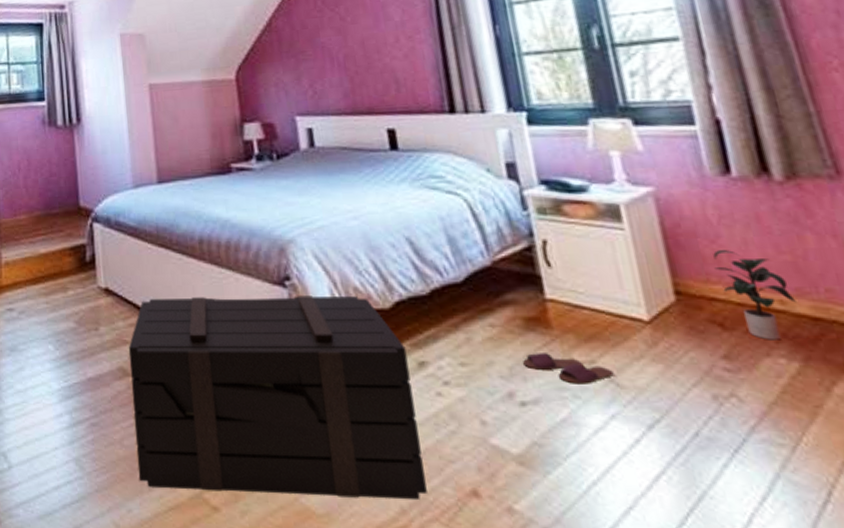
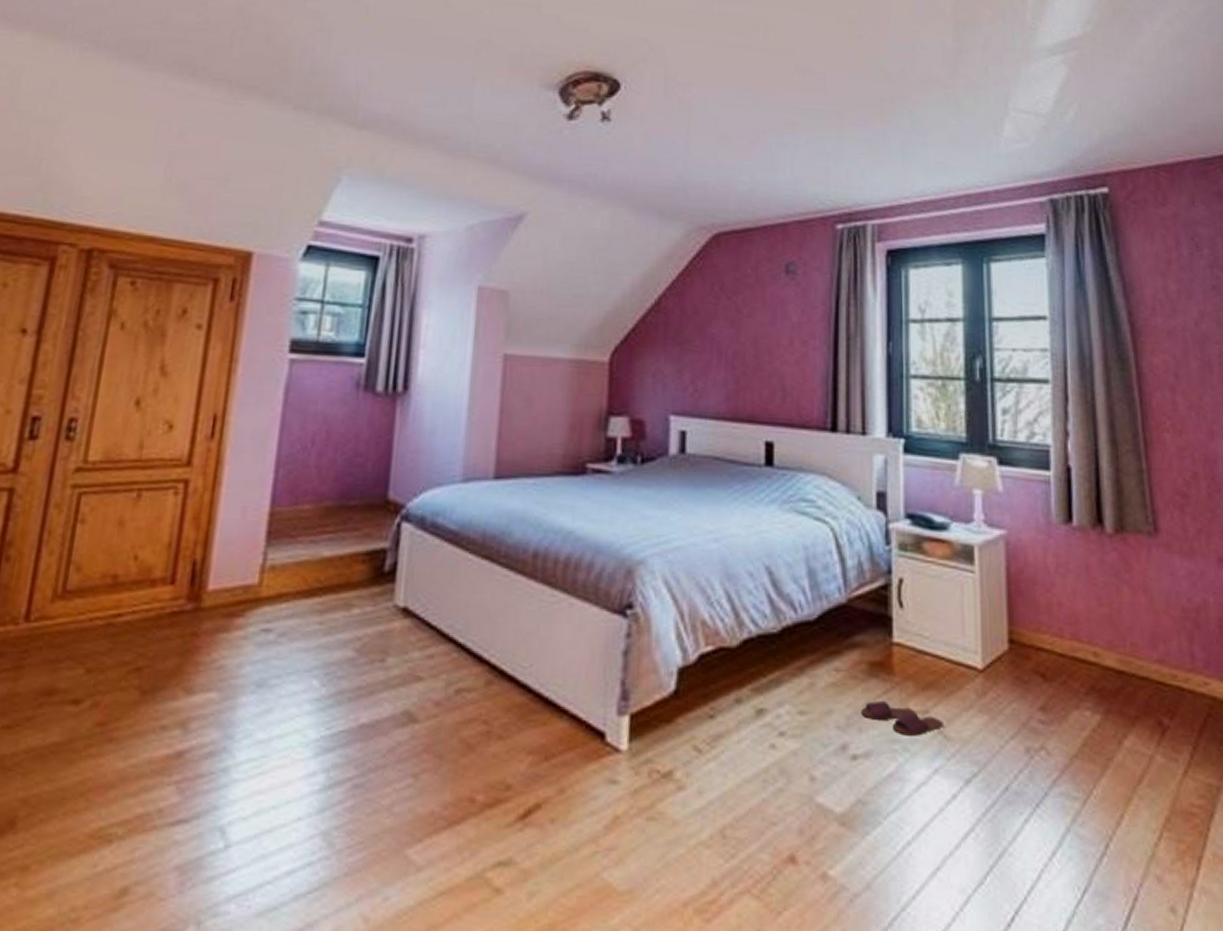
storage trunk: present [128,295,427,499] -> none [405,624,746,870]
potted plant: present [713,250,796,340] -> none [1046,599,1107,693]

